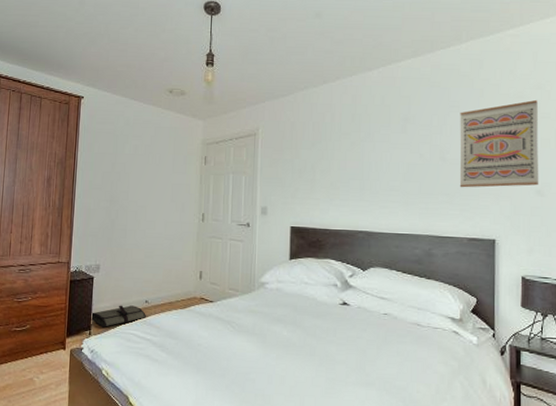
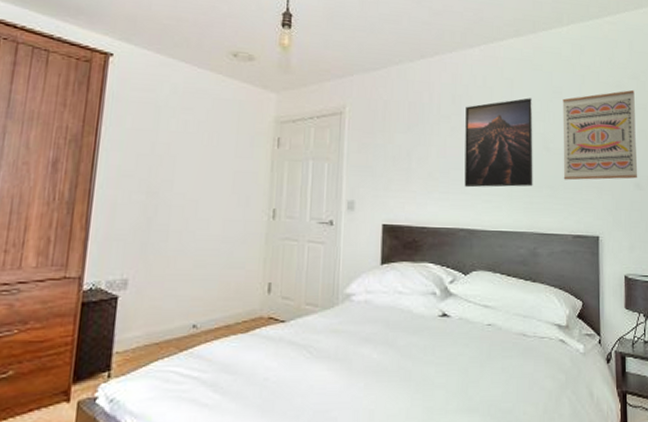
tool roll: present [90,305,146,327] -> none [110,333,193,365]
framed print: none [363,113,430,195] -> present [464,98,533,188]

